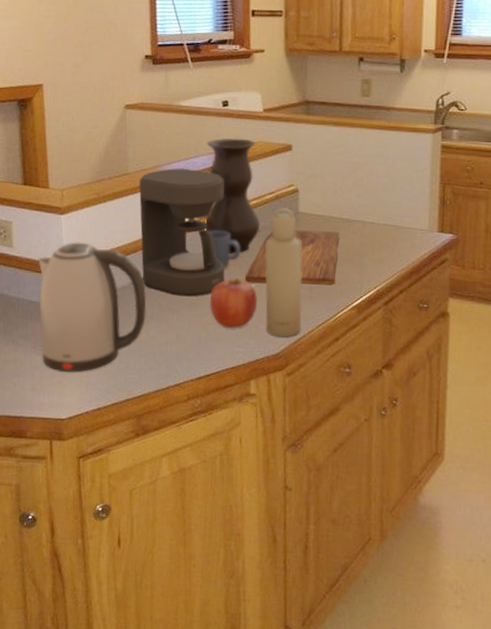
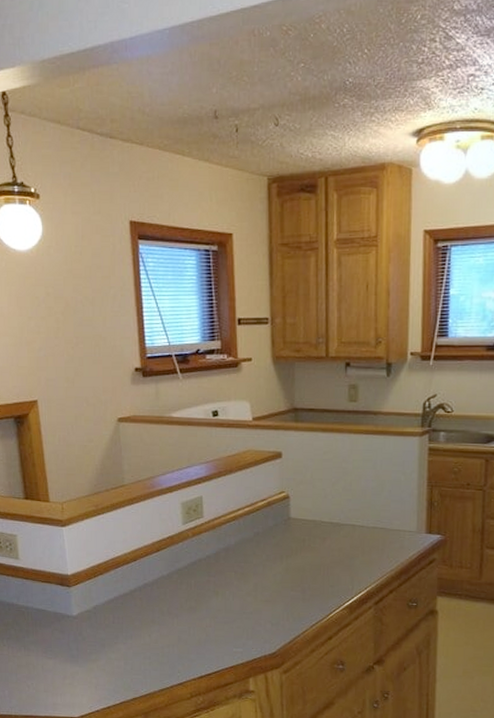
kettle: present [38,242,147,373] -> none [43,552,148,675]
coffee maker: present [139,168,225,297] -> none [135,478,221,602]
vase: present [205,138,260,254] -> none [198,447,253,559]
mug: present [208,230,241,268] -> none [204,537,236,573]
fruit: present [210,277,257,329] -> none [208,582,253,631]
cutting board: present [245,230,340,285] -> none [241,535,331,587]
bottle: present [265,207,302,337] -> none [259,513,296,637]

